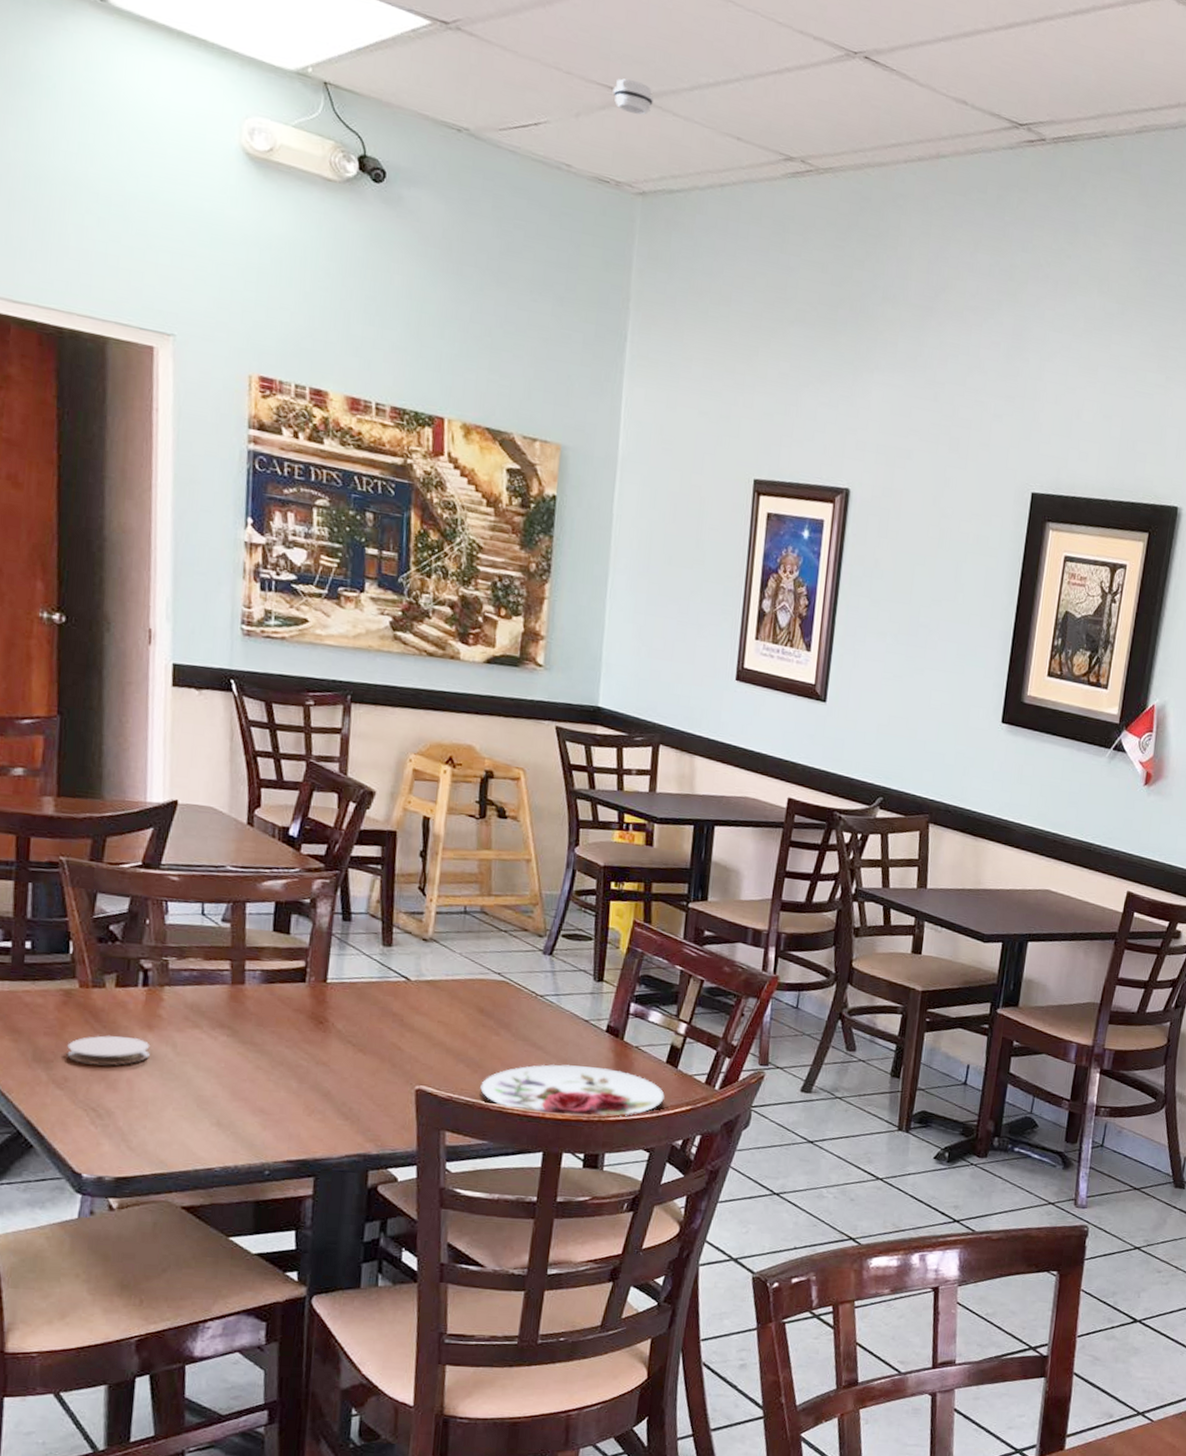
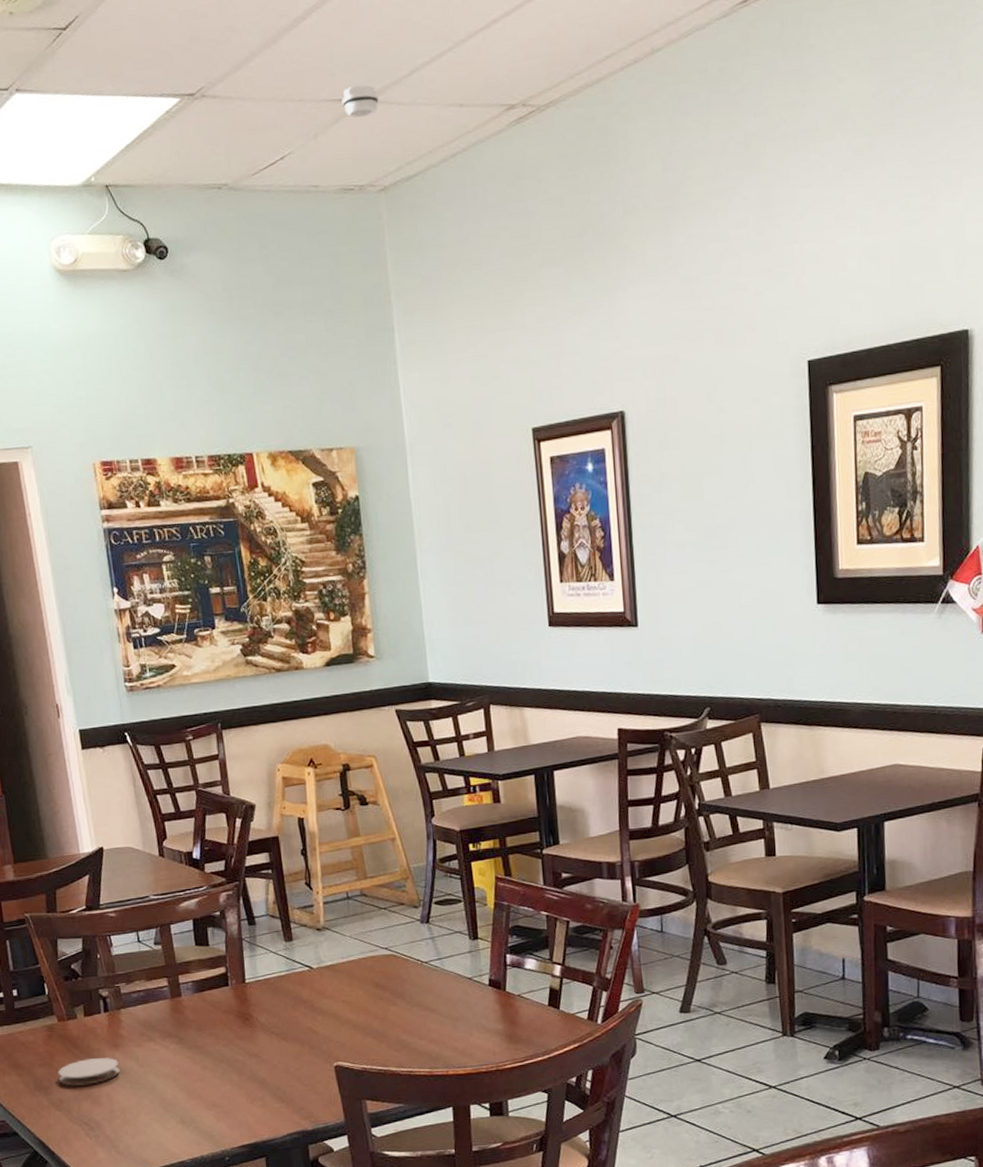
plate: present [480,1064,665,1117] -> none [388,1020,552,1071]

